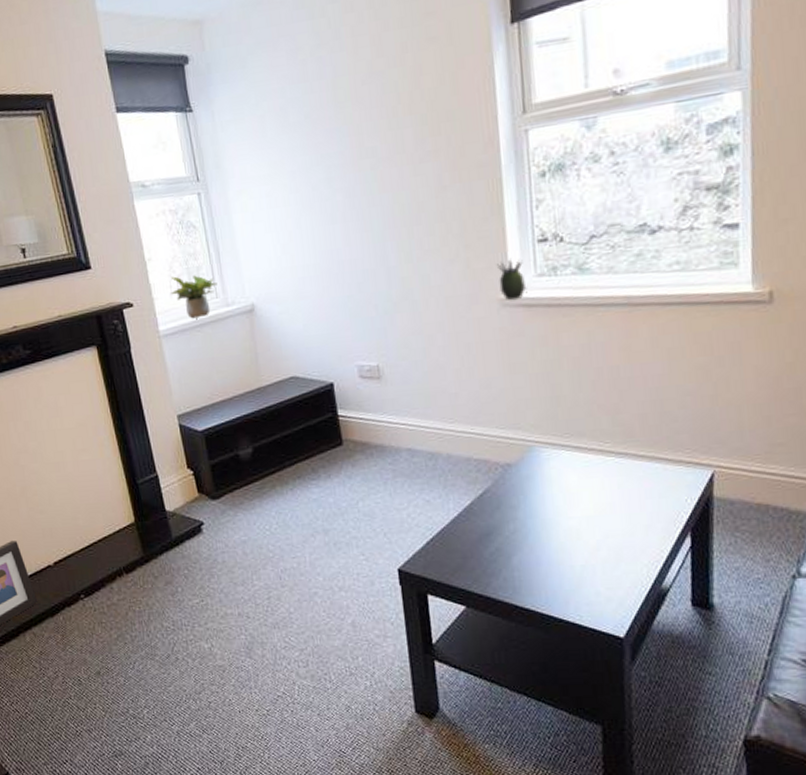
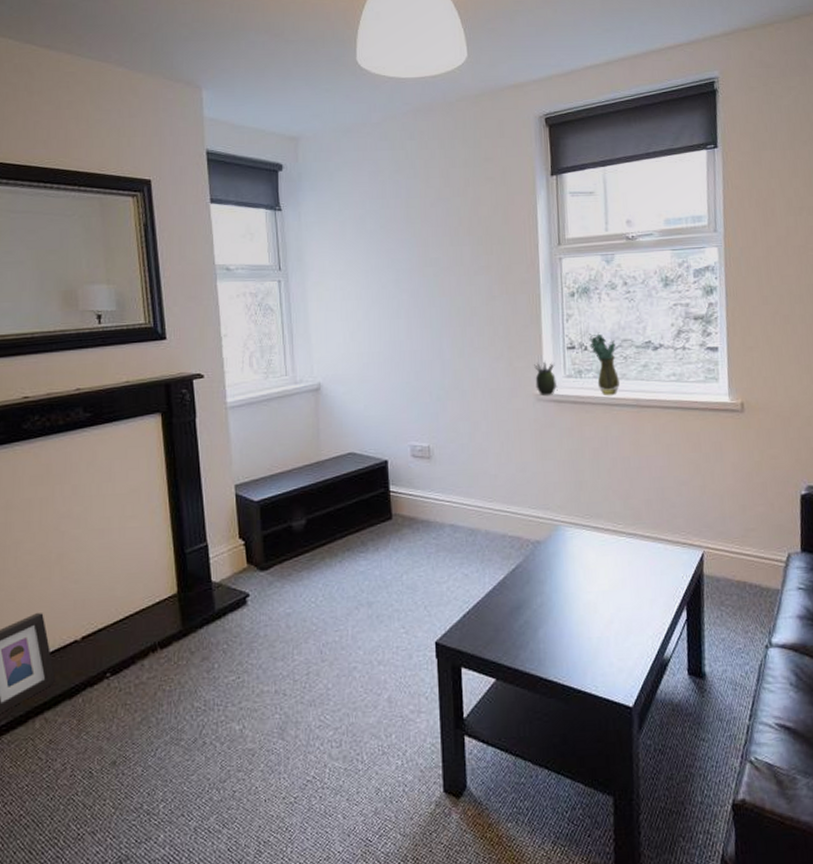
potted plant: present [171,275,218,319] -> none [242,353,288,393]
vase: none [565,218,606,296] -> present [589,332,620,396]

